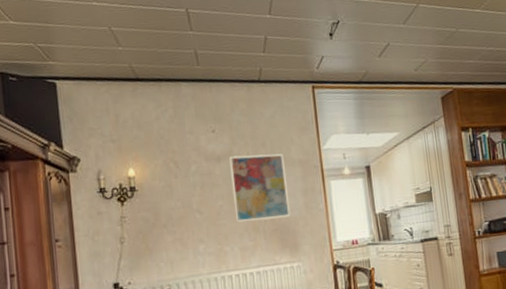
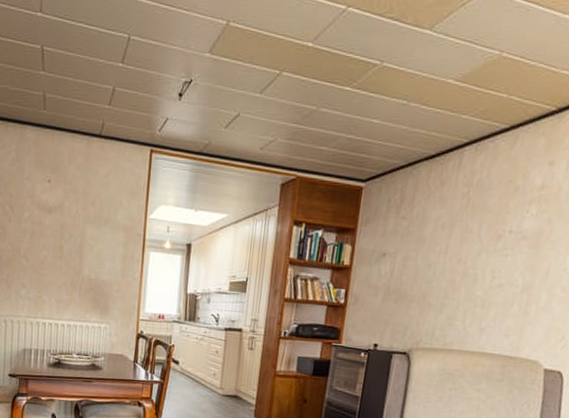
wall art: present [229,154,291,223] -> none [57,210,110,280]

